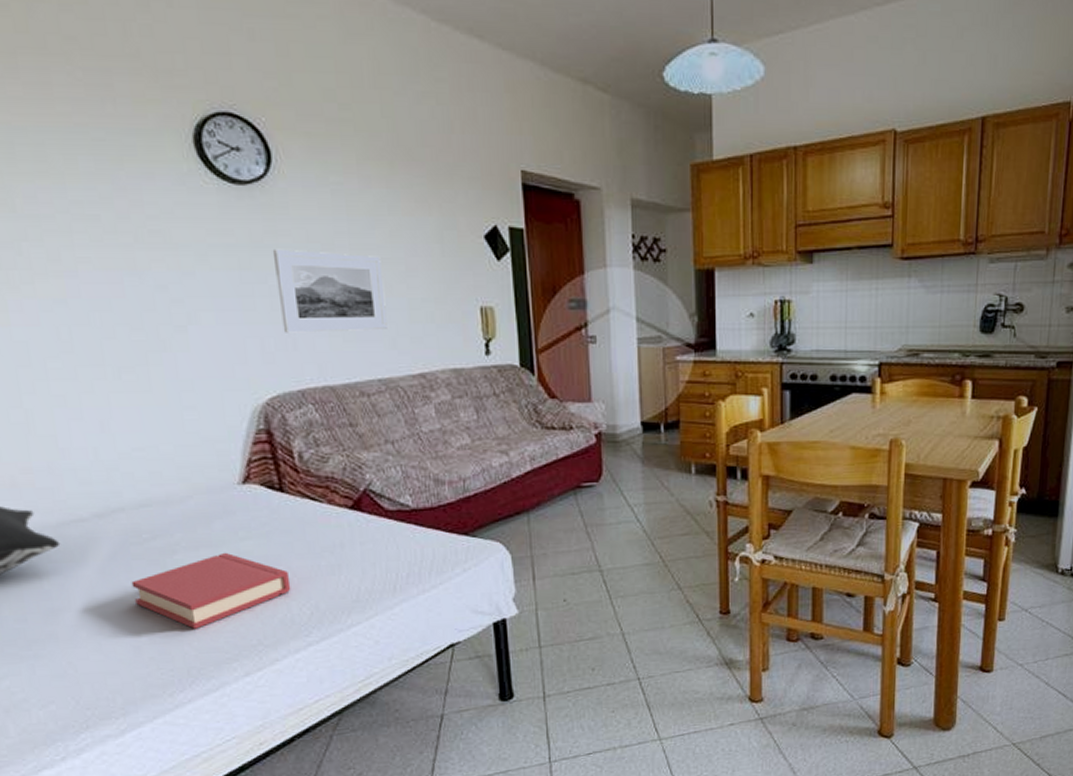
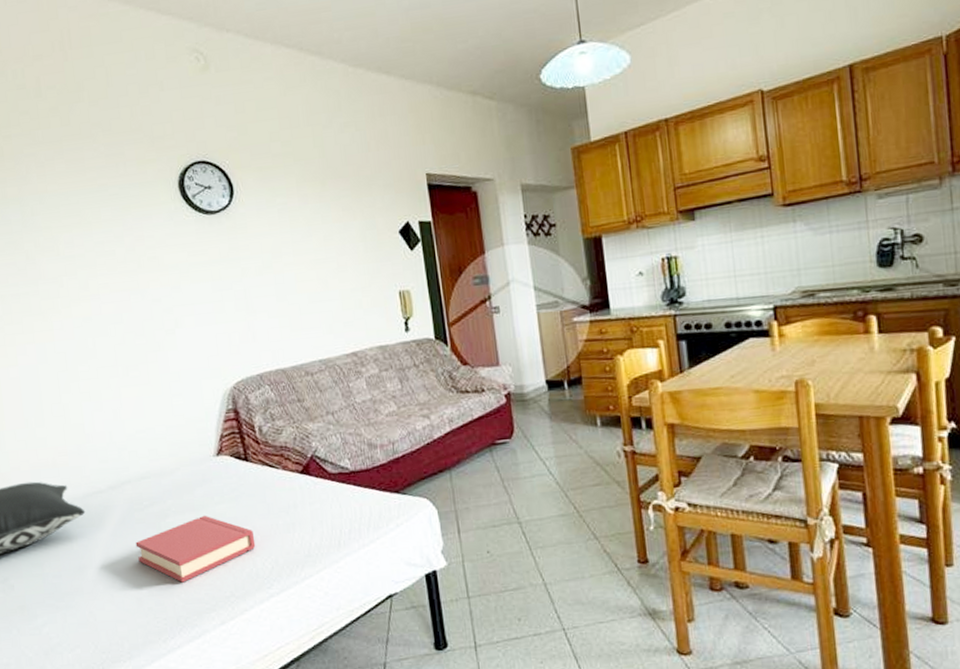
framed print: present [272,248,387,333] -> none [235,257,325,328]

